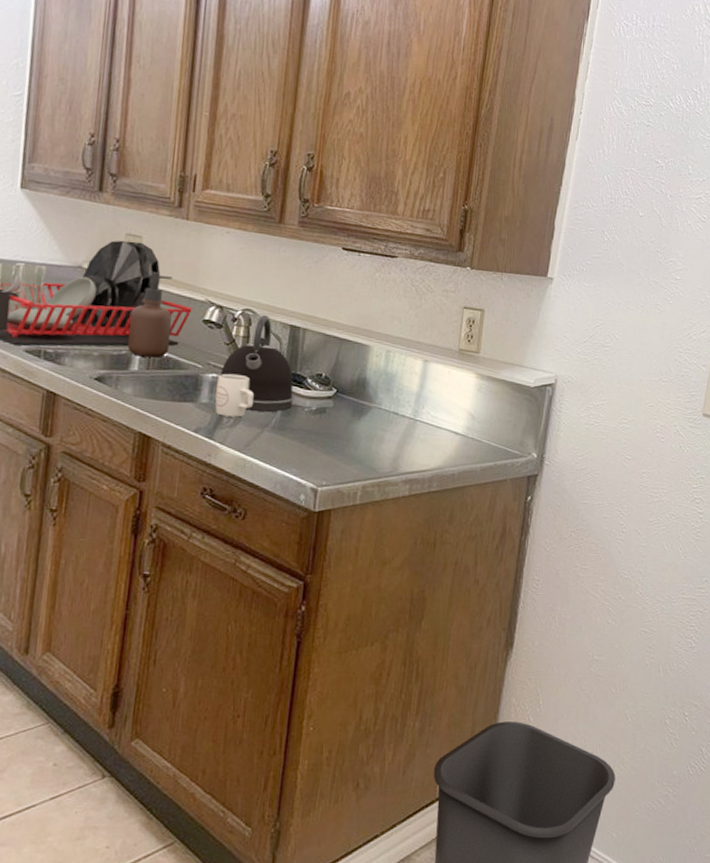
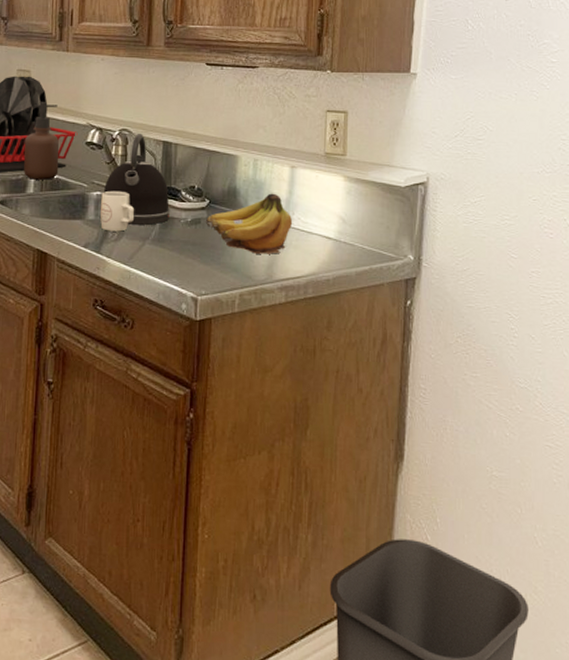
fruit: none [330,385,422,447] -> present [205,193,293,254]

